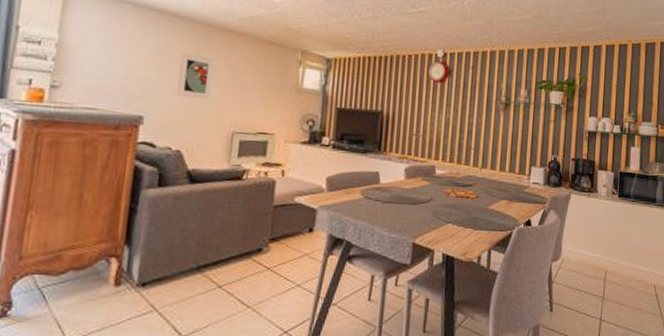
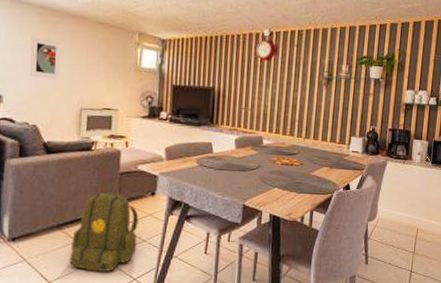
backpack: none [209,226,294,323] -> present [69,190,139,271]

